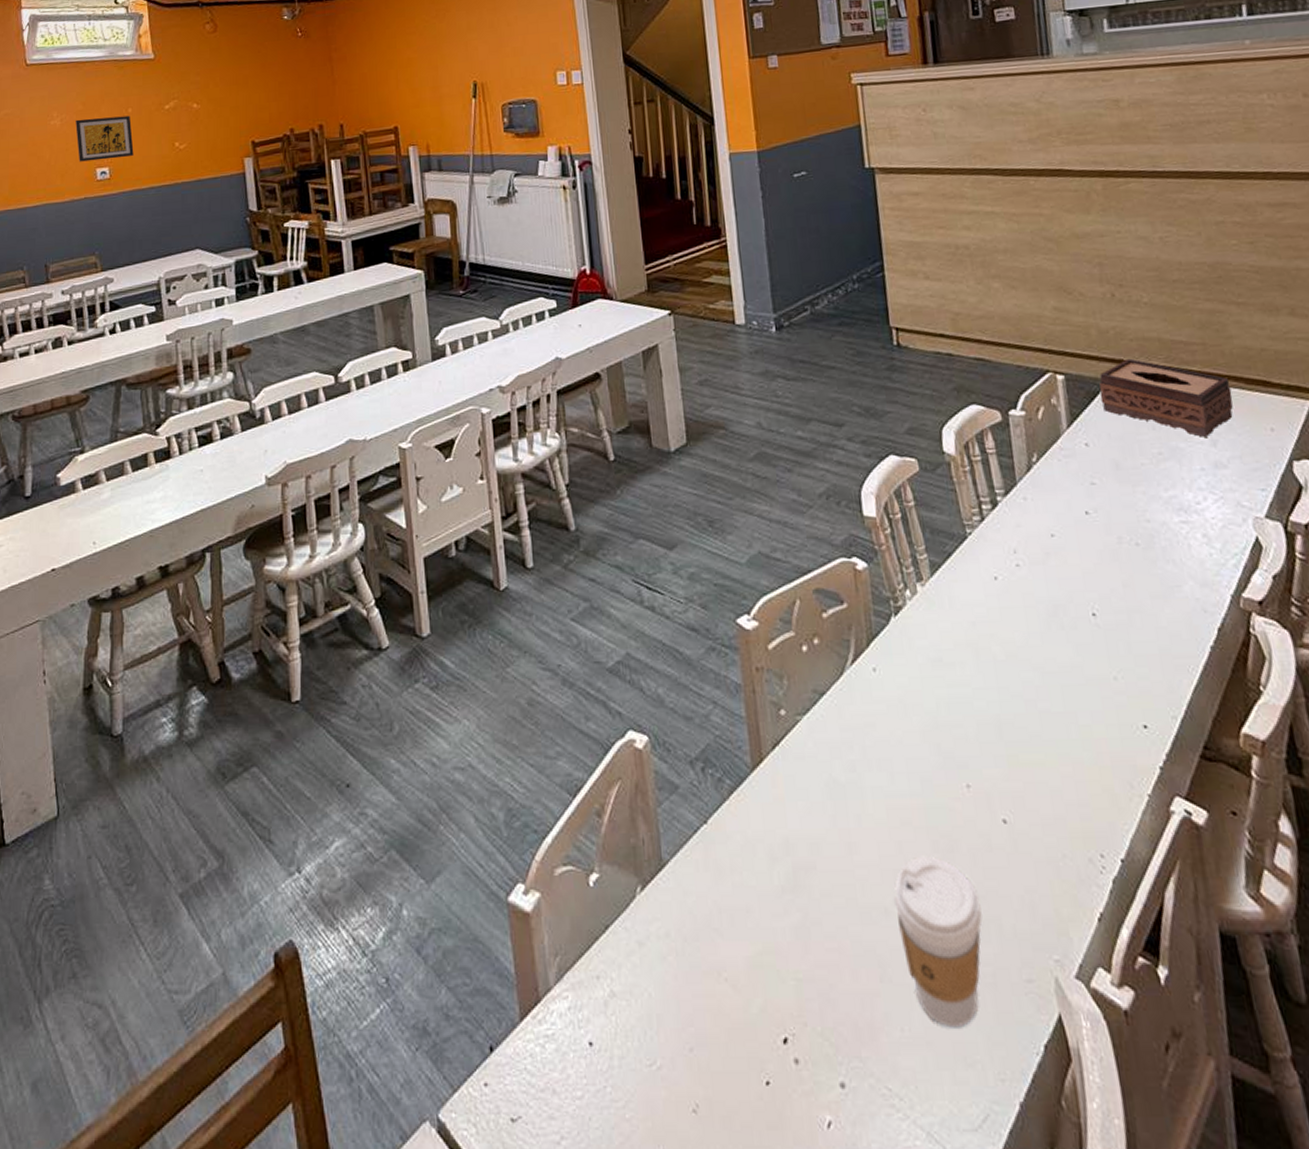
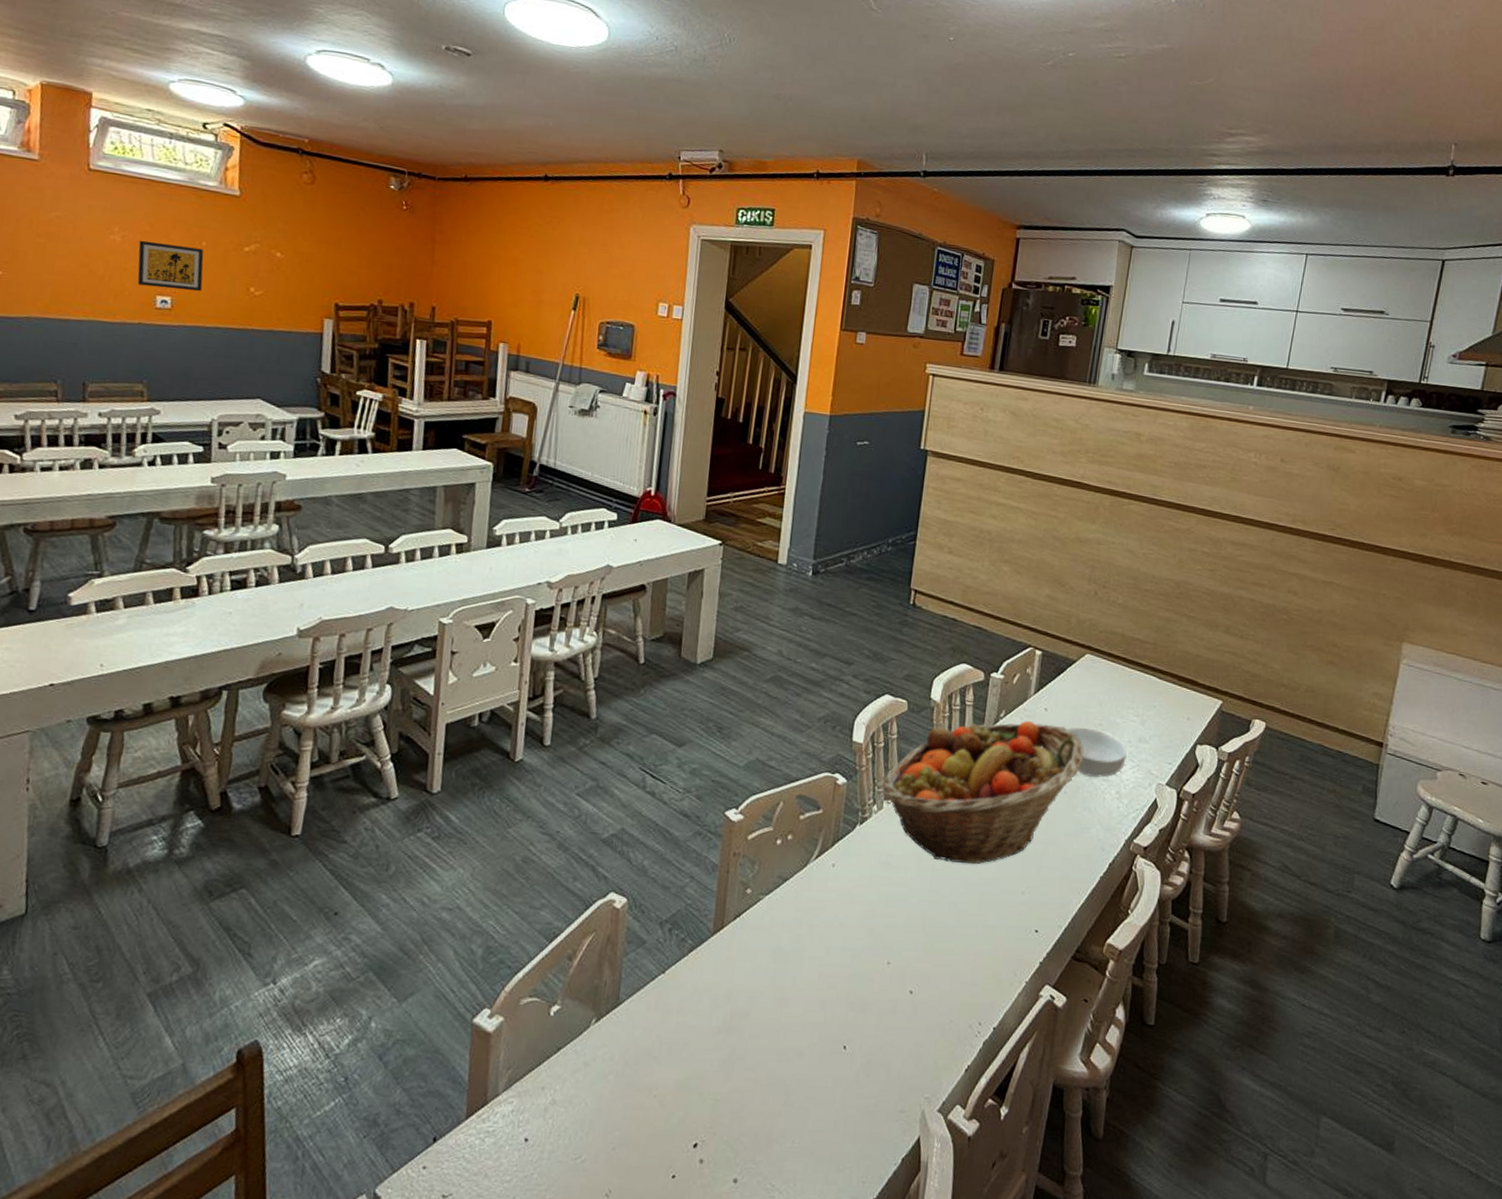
coffee cup: present [893,856,983,1028] -> none [807,1013,878,1143]
fruit basket: none [908,461,1150,650] -> present [881,720,1084,865]
tissue box: present [1099,358,1233,437] -> none [1065,646,1167,717]
cereal bowl: none [1120,459,1205,522] -> present [1068,727,1127,778]

